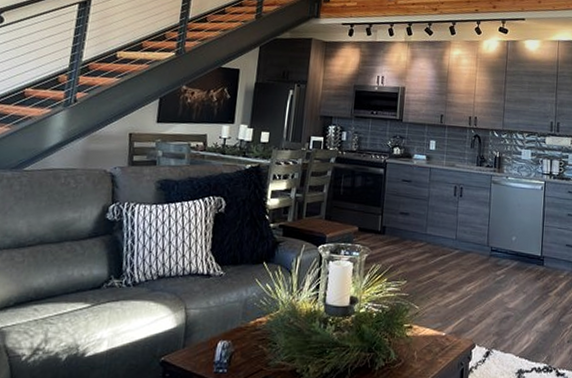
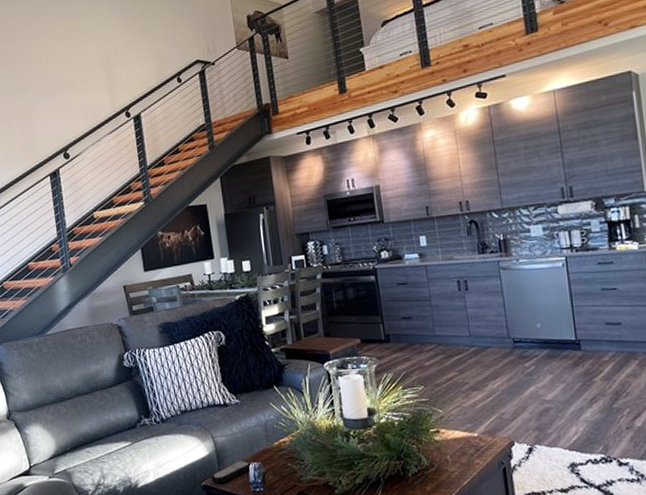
remote control: none [172,336,221,361] -> present [211,459,251,484]

